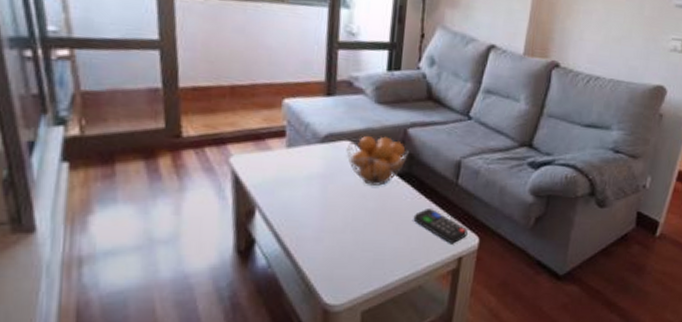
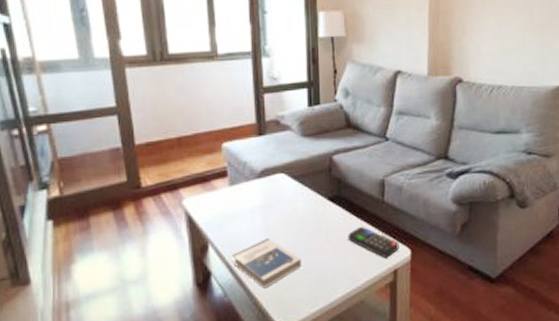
hardback book: none [281,209,359,263] -> present [233,237,301,289]
fruit basket: present [346,136,409,186] -> none [281,165,336,211]

